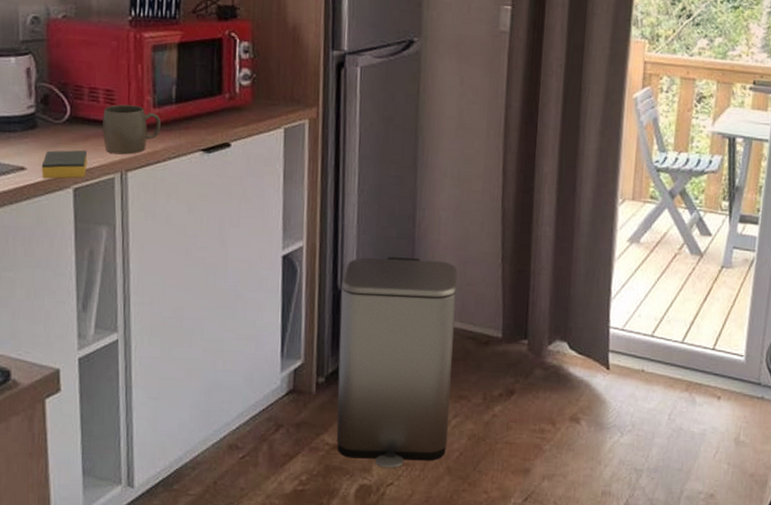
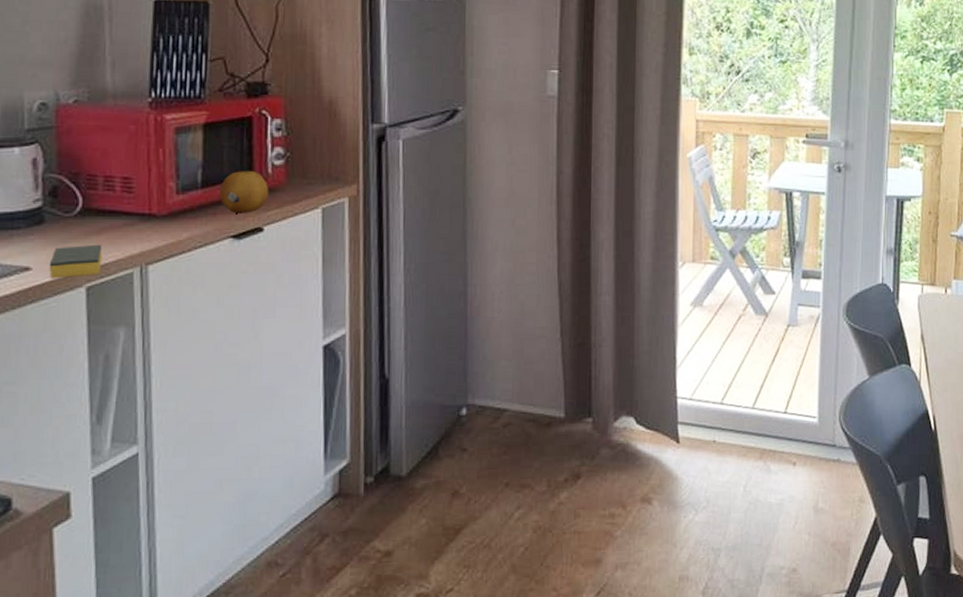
mug: present [102,104,161,155] -> none [119,192,185,247]
fruit: none [192,89,237,129] -> present [220,171,269,213]
pedal bin: present [336,257,458,468] -> none [388,339,515,573]

